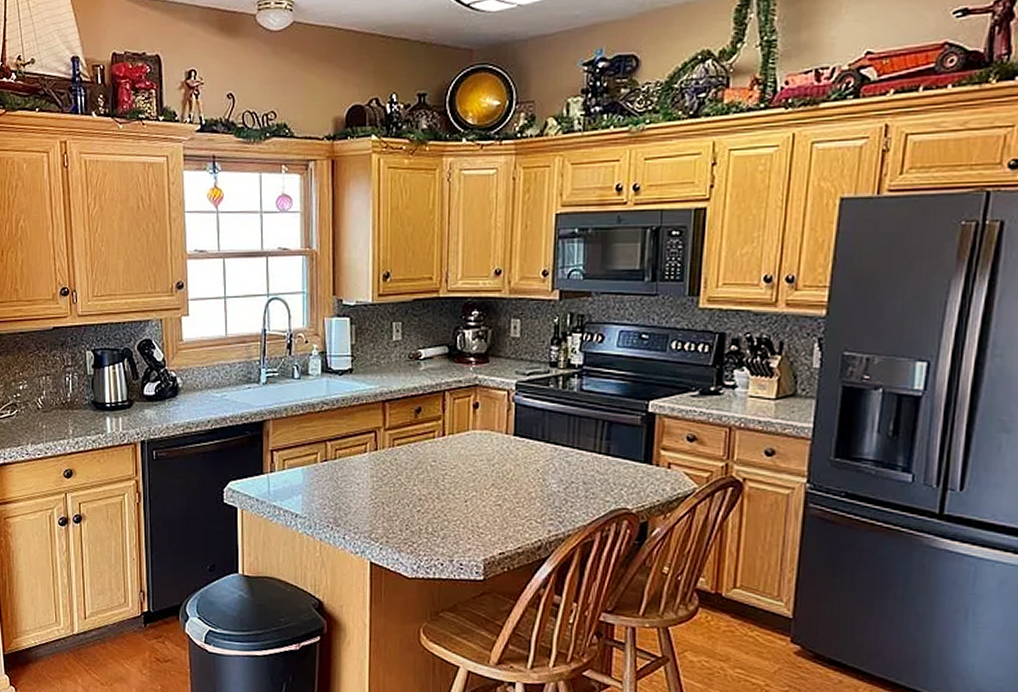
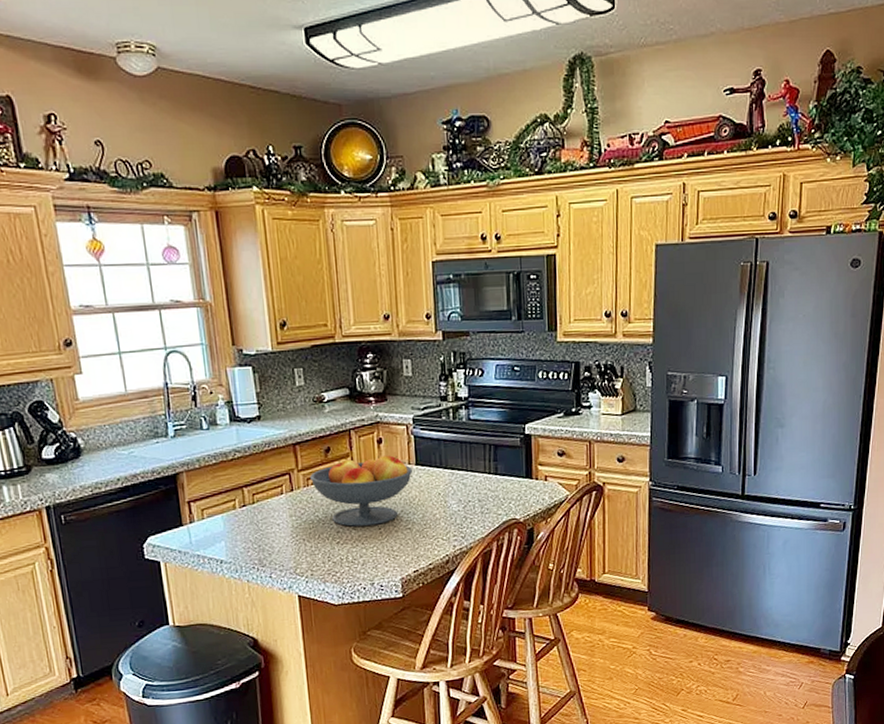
fruit bowl: none [396,422,509,497] -> present [309,455,412,527]

